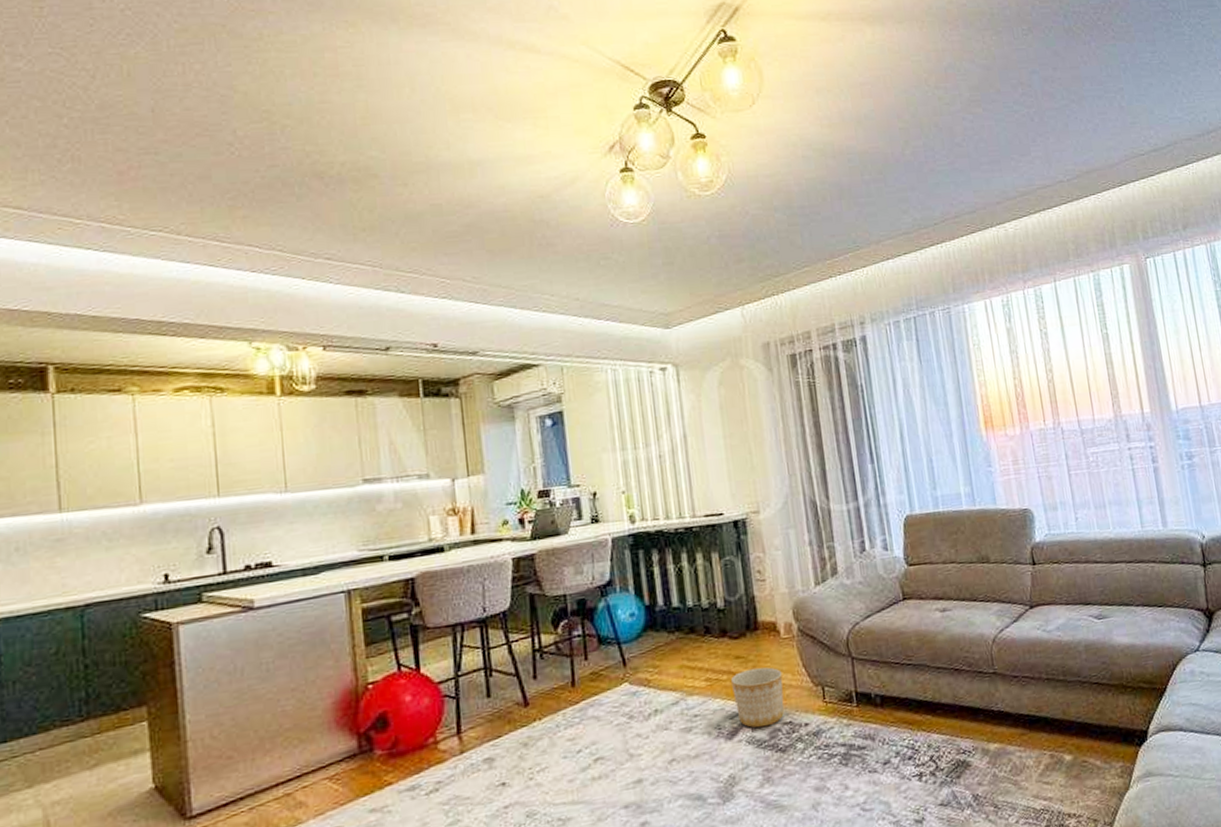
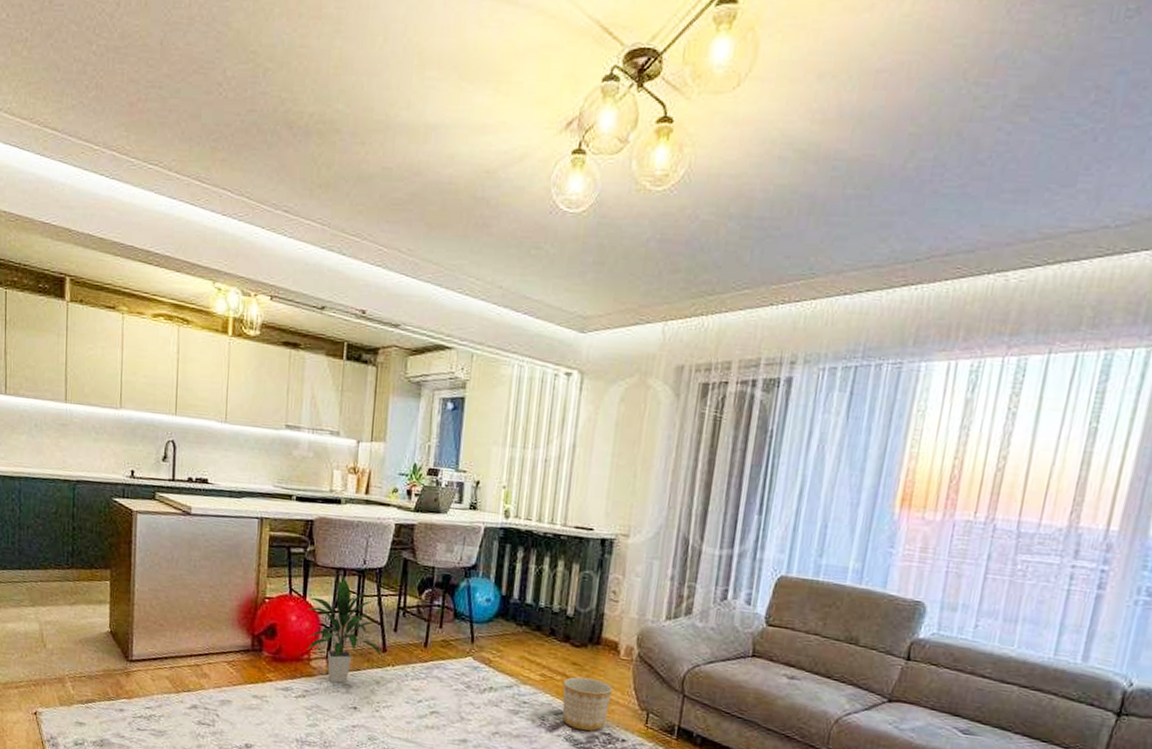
indoor plant: none [422,633,527,763] -> present [306,577,384,684]

